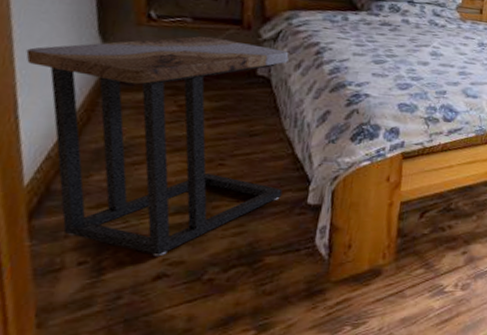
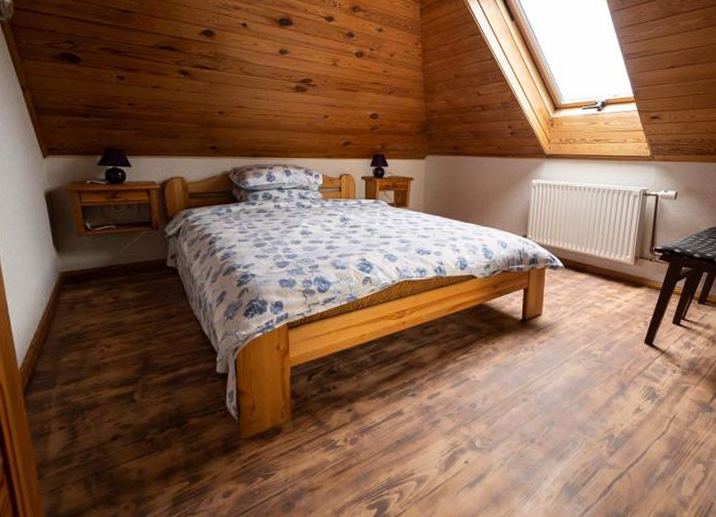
side table: present [26,36,289,257] -> none [9,238,197,421]

